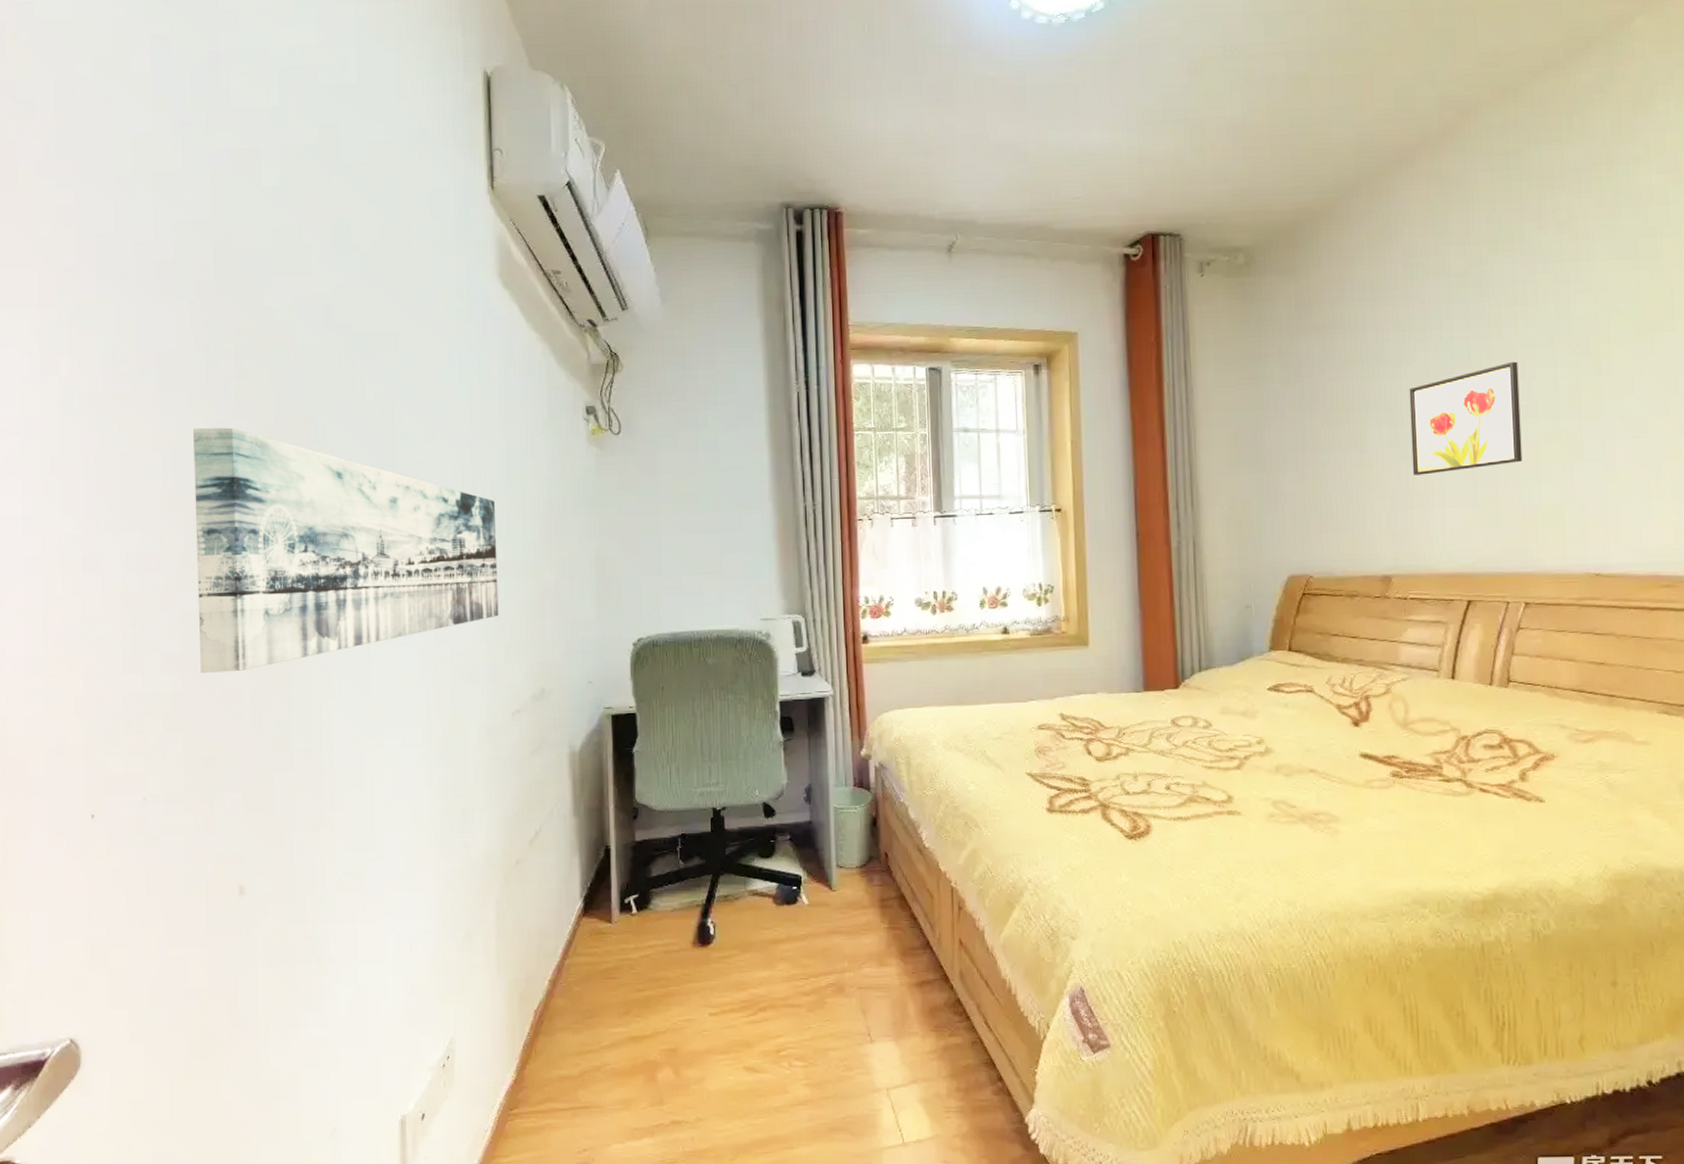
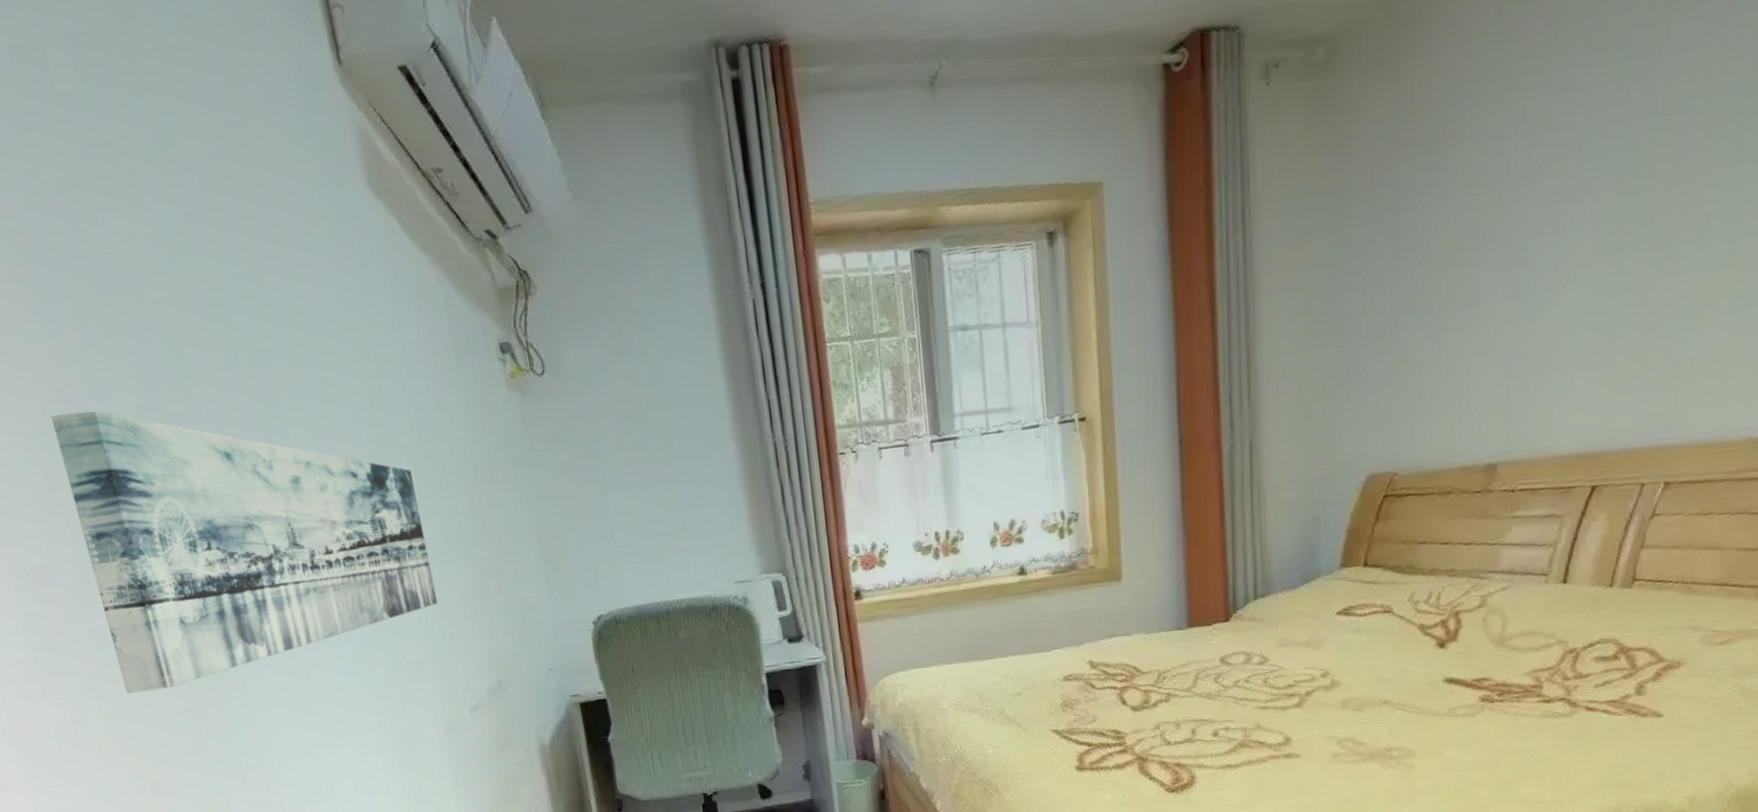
wall art: present [1409,361,1523,475] -> none [1534,161,1690,332]

